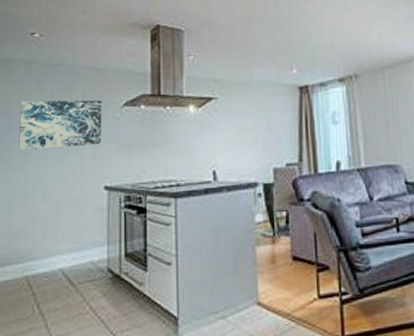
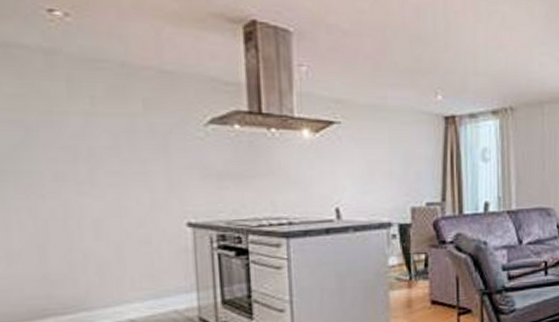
wall art: present [18,100,102,151] -> none [42,107,179,174]

